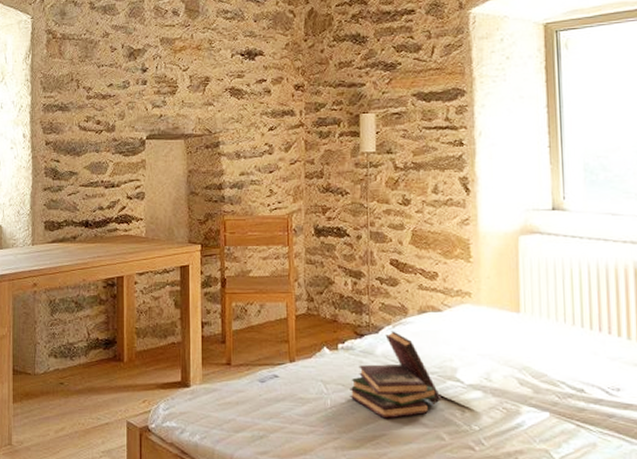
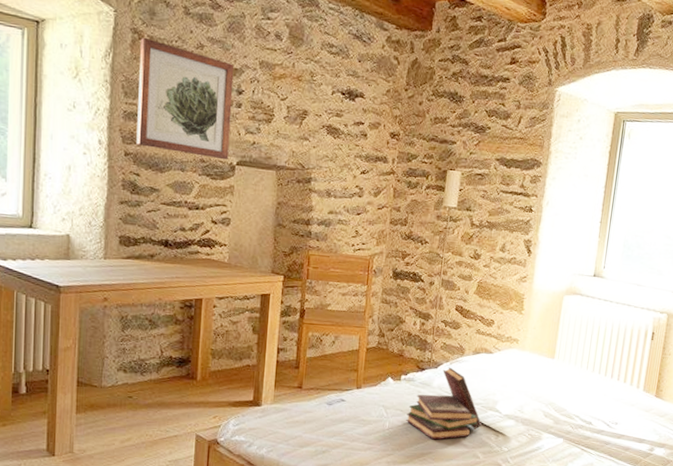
wall art: none [54,36,138,136] -> present [136,37,235,160]

